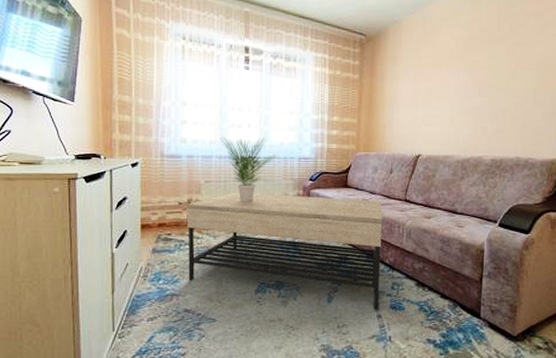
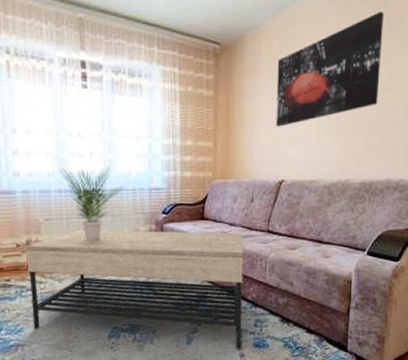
wall art: none [414,11,511,108] -> present [276,12,384,127]

